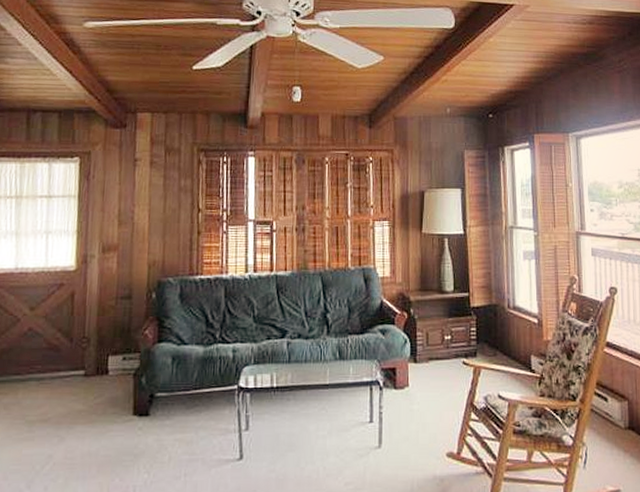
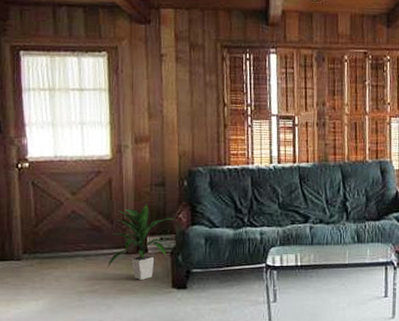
indoor plant: none [63,319,139,406] -> present [107,204,174,280]

